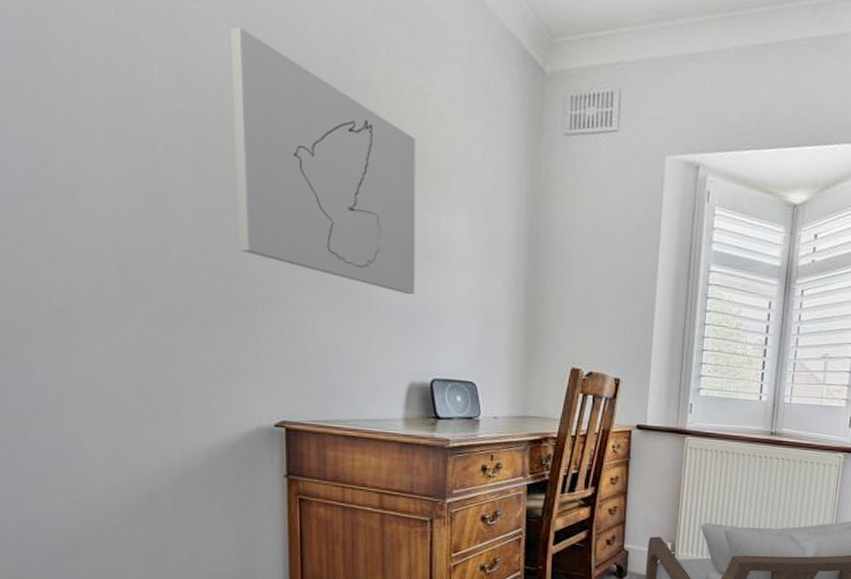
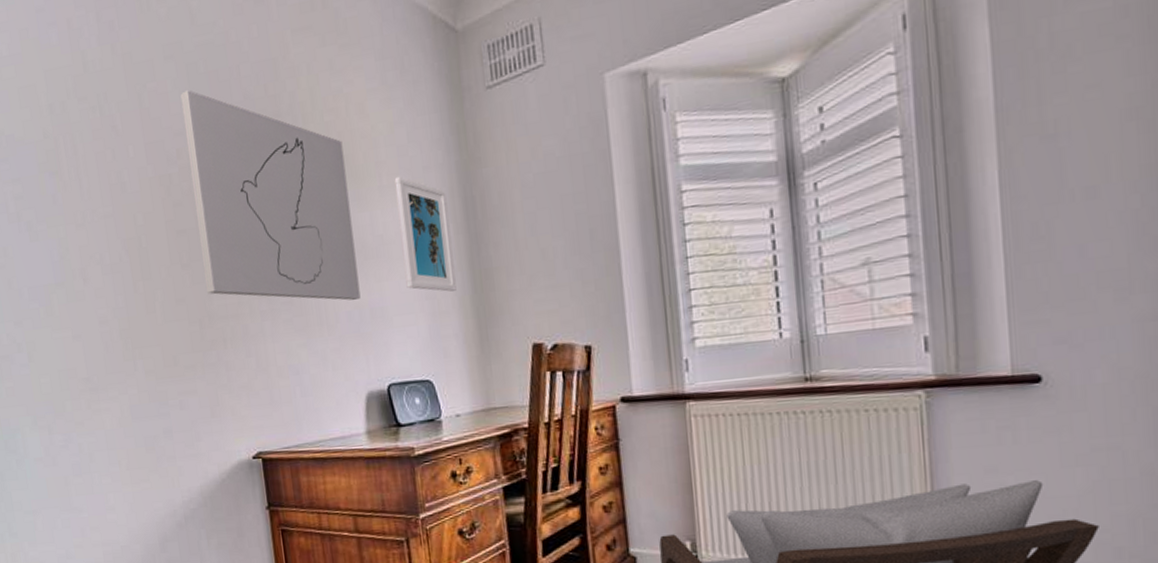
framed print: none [463,189,513,308] -> present [394,176,457,292]

